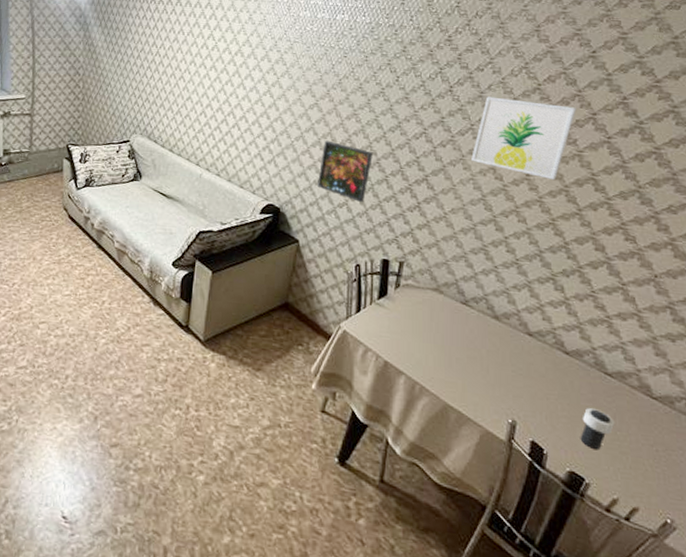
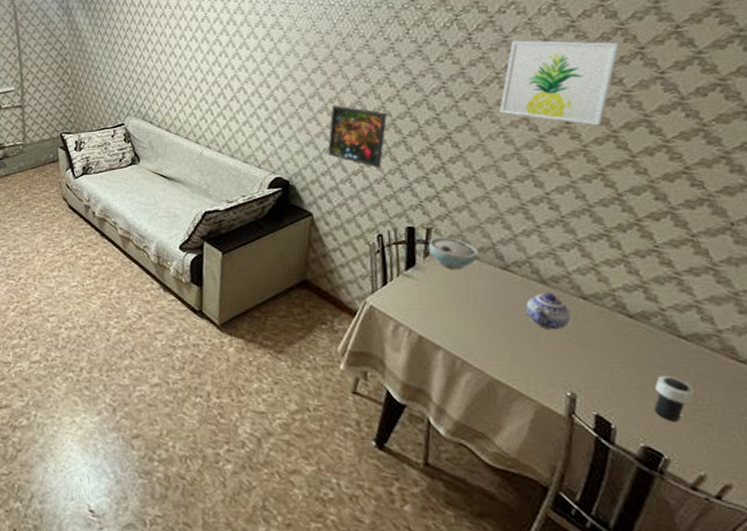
bowl: none [399,270,442,301] -> present [428,237,478,269]
teapot: none [480,327,518,362] -> present [526,292,571,330]

